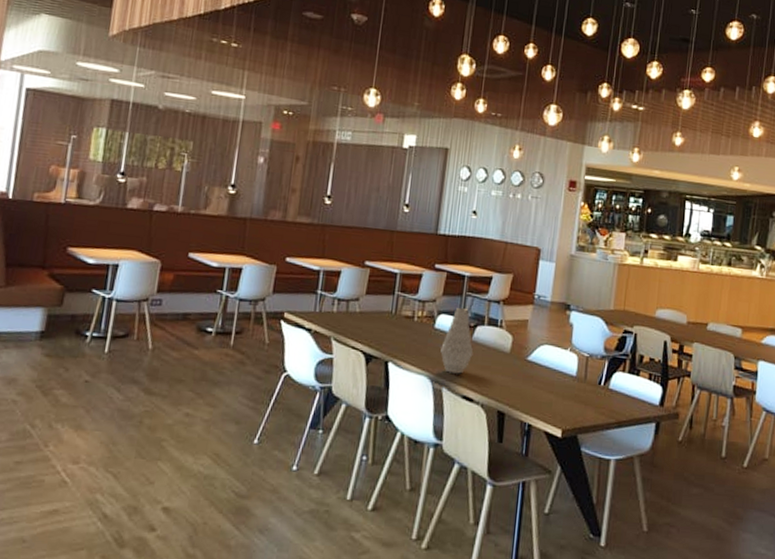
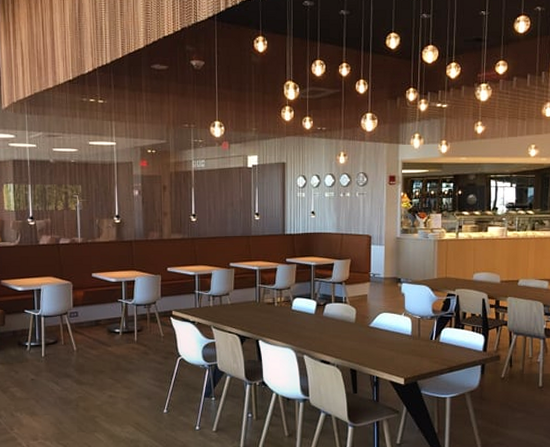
vase: present [440,308,473,374] -> none [299,292,326,344]

